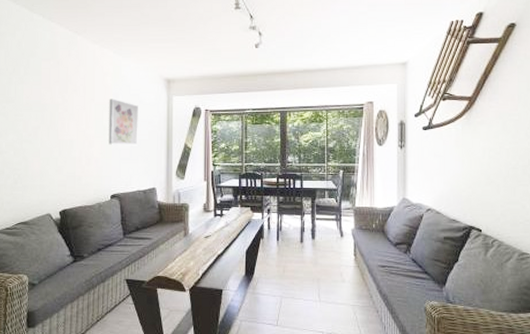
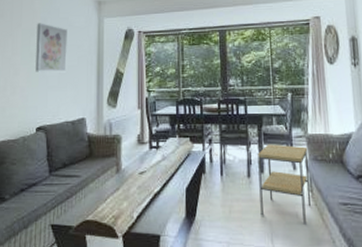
side table: none [310,214,354,282] -> present [258,144,311,224]

